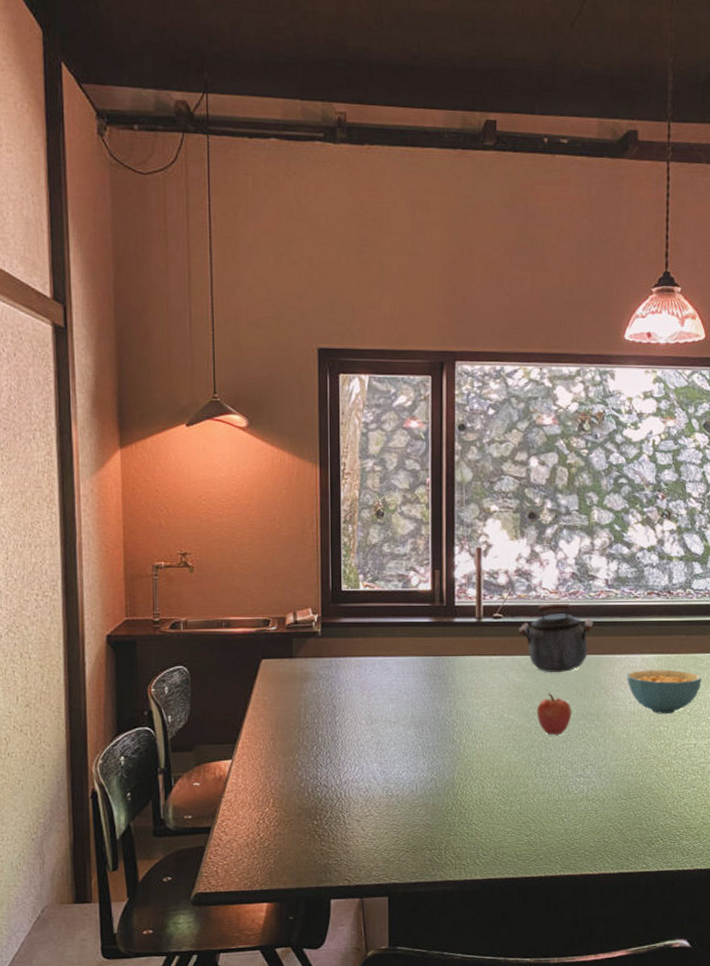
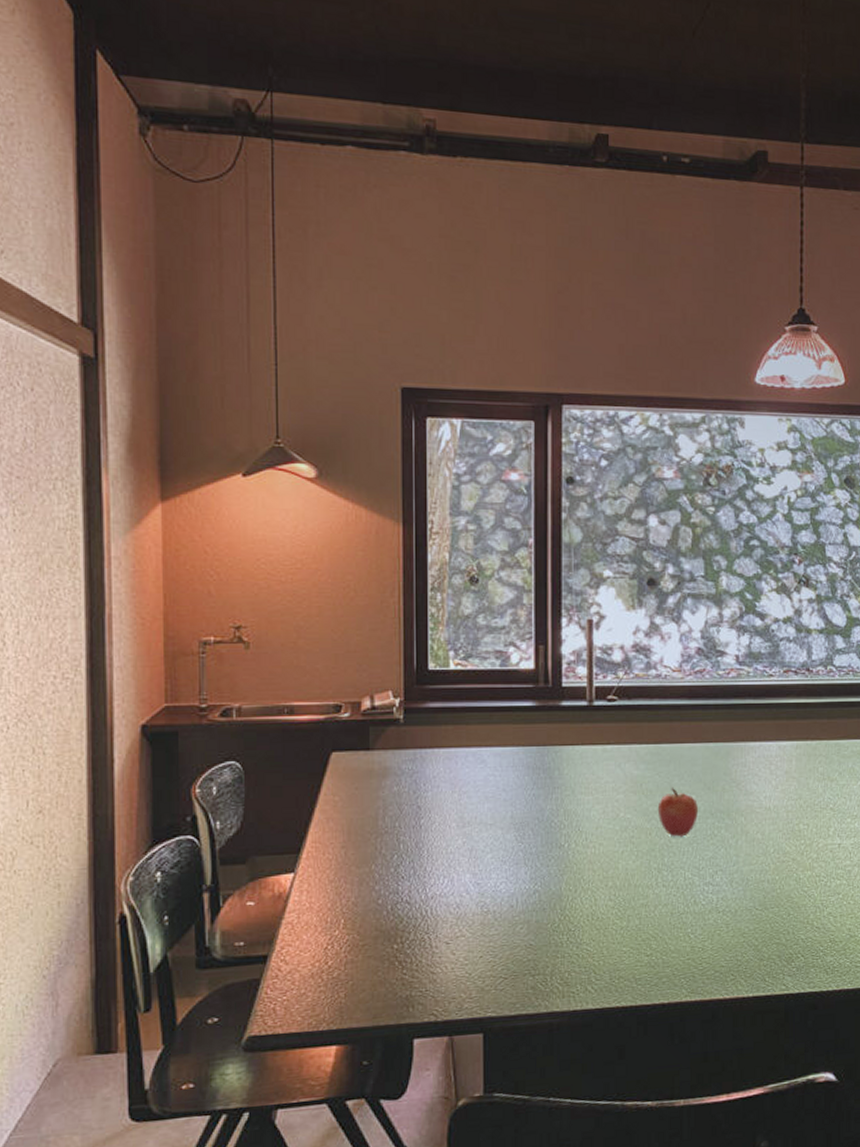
kettle: present [518,603,593,673] -> none [635,683,722,764]
cereal bowl: present [627,670,701,714] -> none [761,758,846,810]

